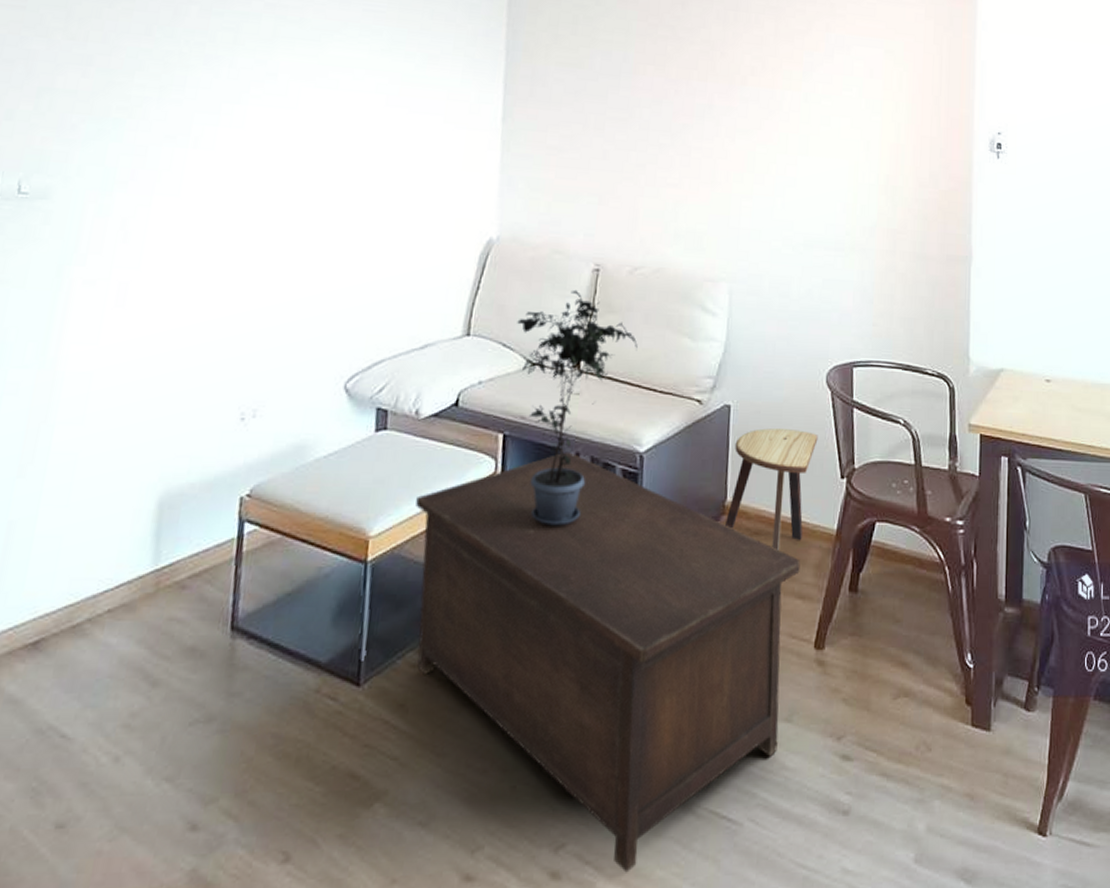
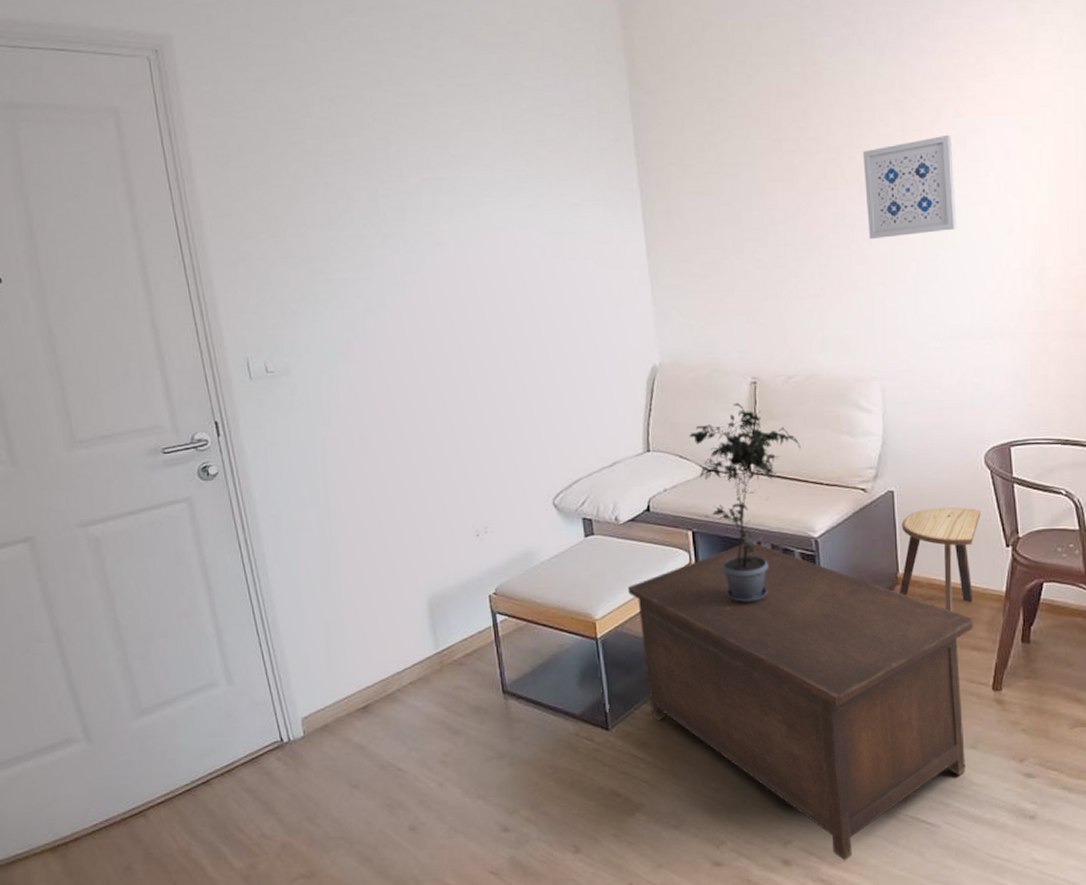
wall art: none [733,45,821,138] -> present [862,134,957,240]

